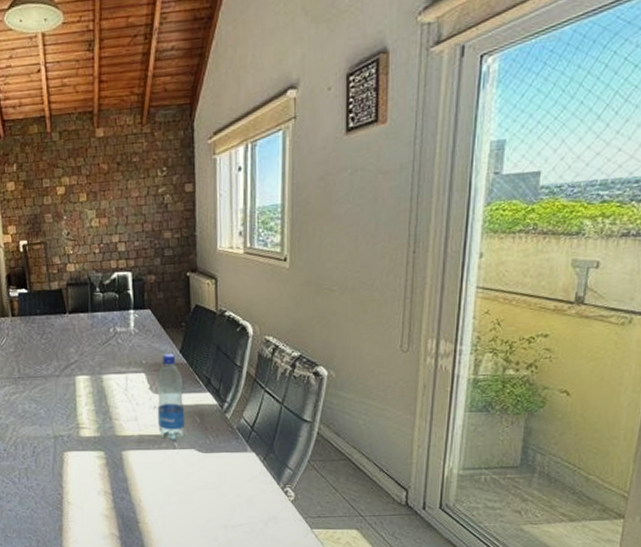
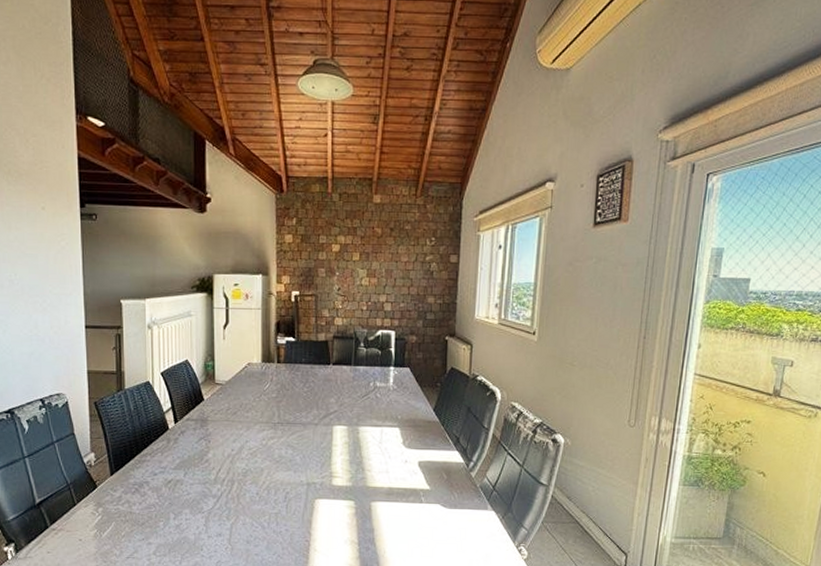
bottle: present [156,354,186,441] -> none [407,411,435,495]

